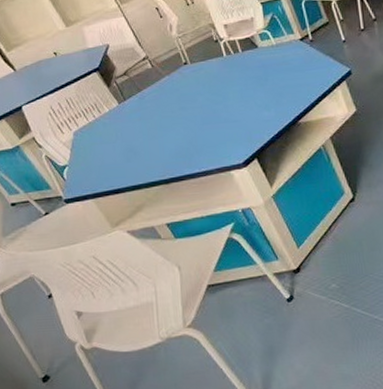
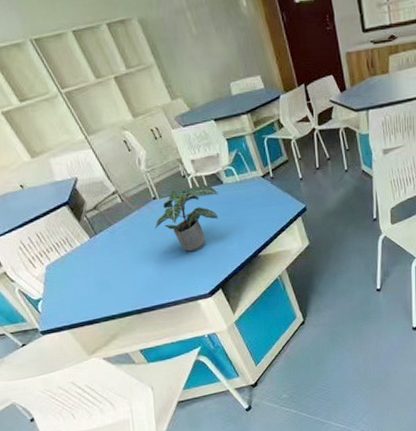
potted plant: none [185,49,253,119] -> present [155,184,218,252]

